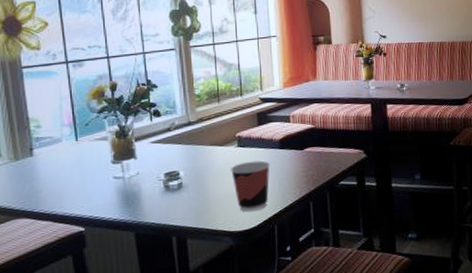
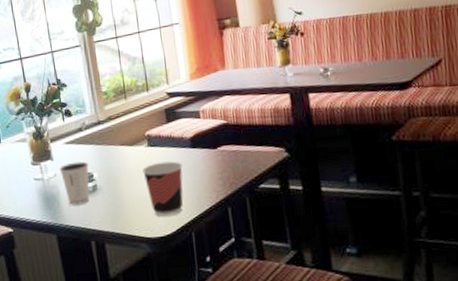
dixie cup: none [143,160,176,204] -> present [59,161,90,206]

